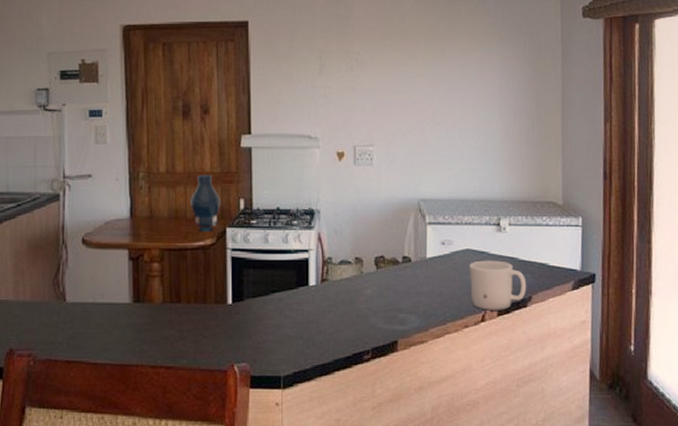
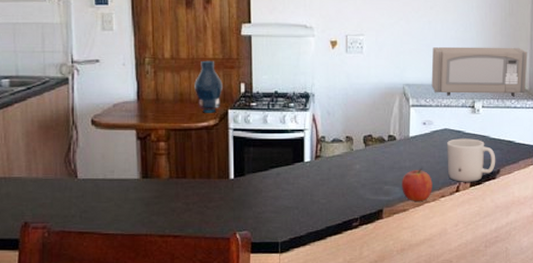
fruit: none [419,295,454,332] -> present [402,169,432,201]
microwave: none [449,157,560,212] -> present [431,46,528,96]

